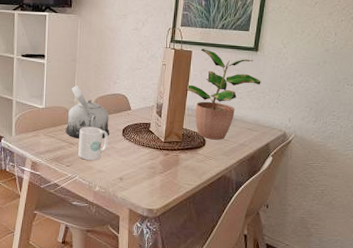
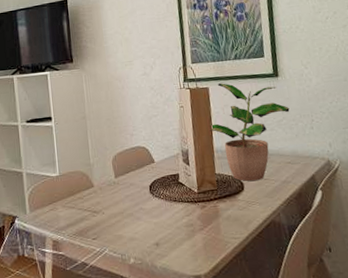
teapot: present [66,86,110,139] -> none [85,145,136,205]
mug: present [78,126,109,161] -> none [101,188,136,229]

